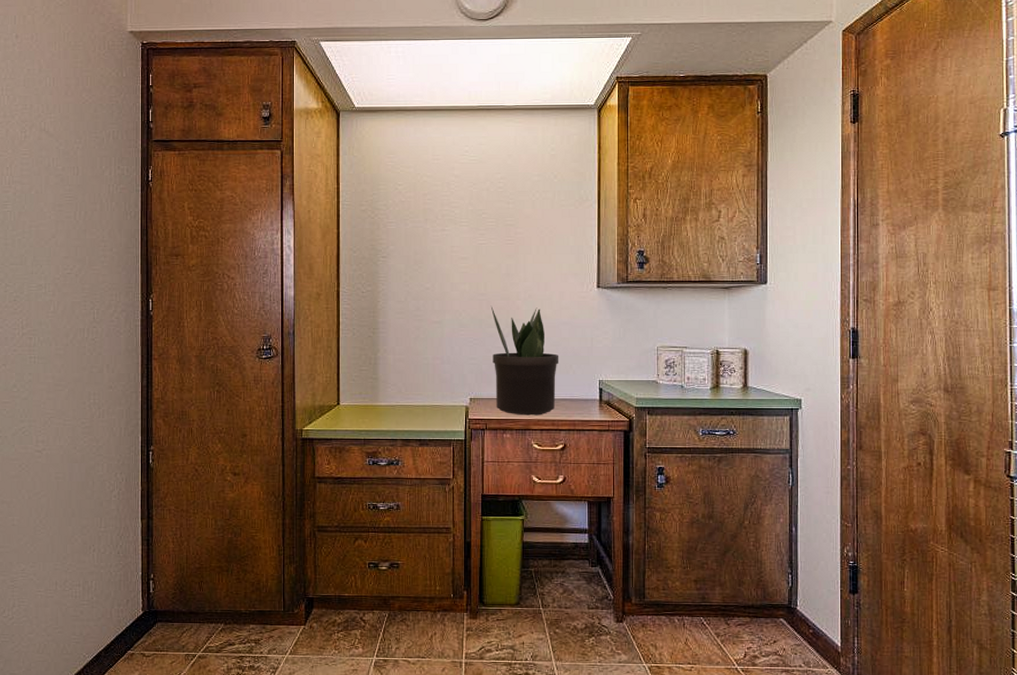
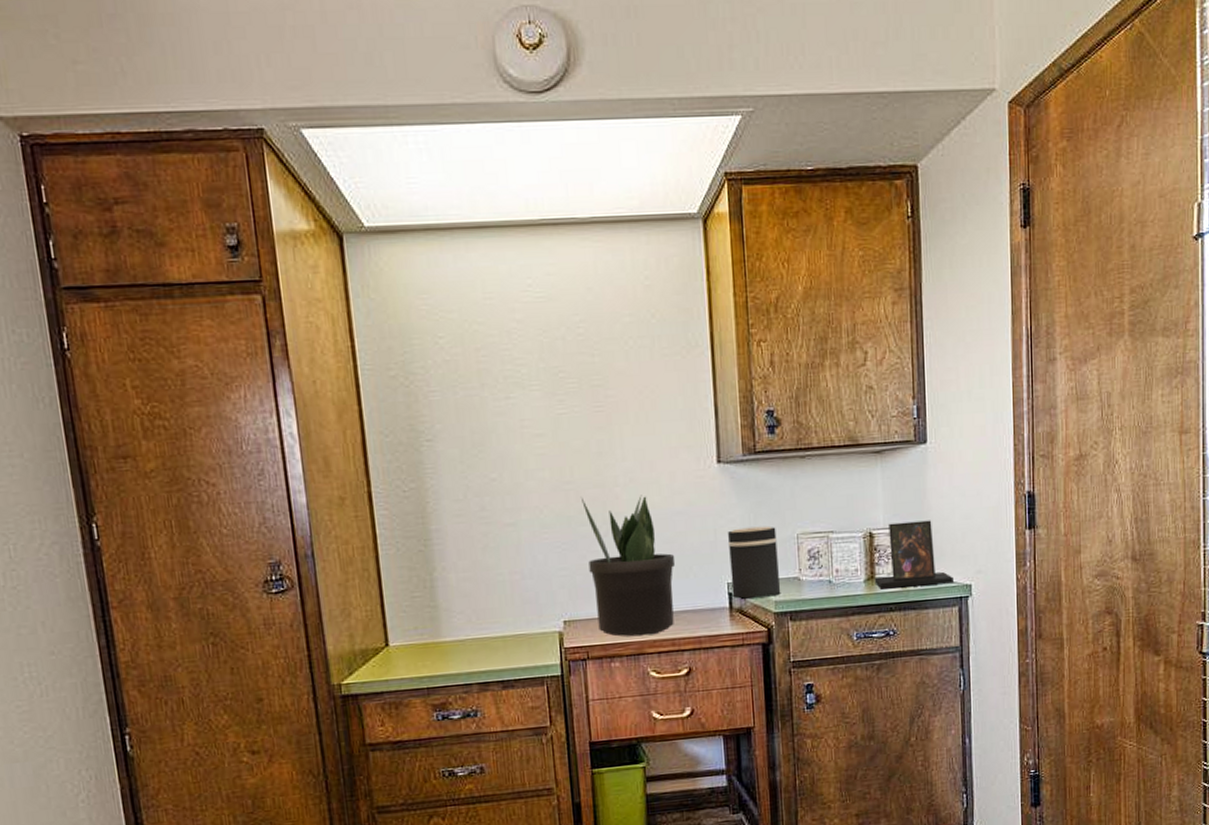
cylinder: none [601,338,642,394] -> present [727,525,781,599]
photo frame: none [719,344,786,397] -> present [874,520,953,589]

